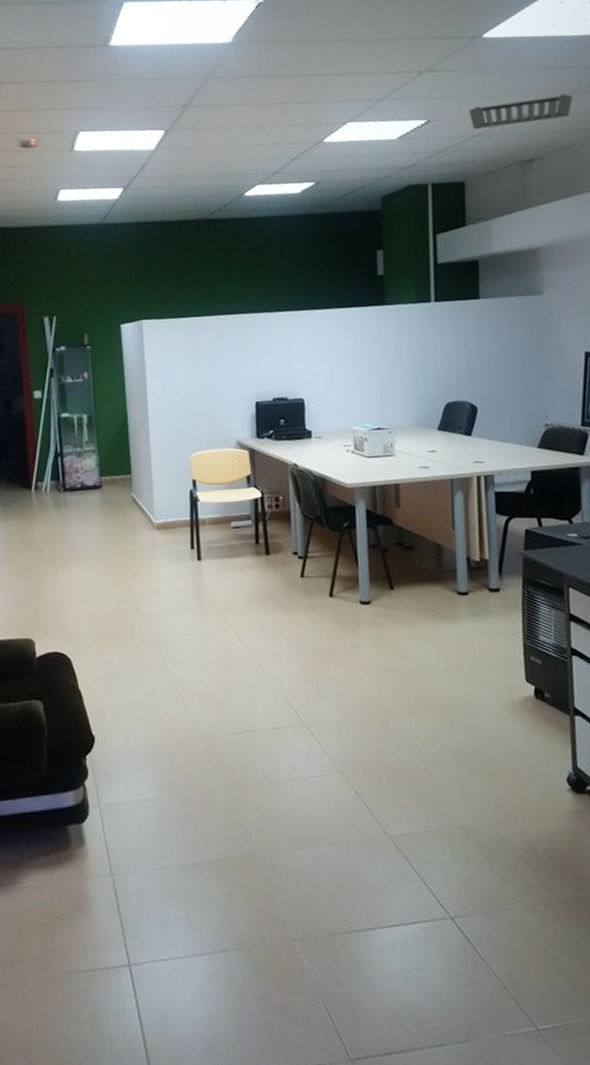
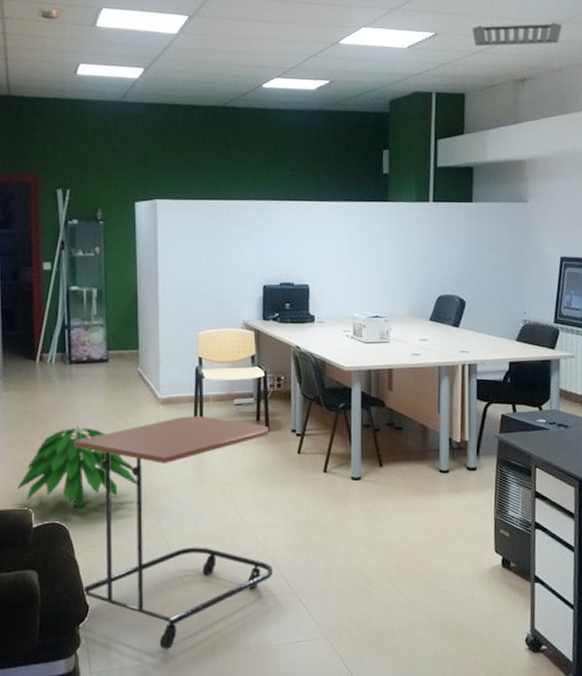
indoor plant: none [19,553,137,637] -> present [17,425,137,508]
side table: none [72,540,281,783] -> present [74,415,273,650]

